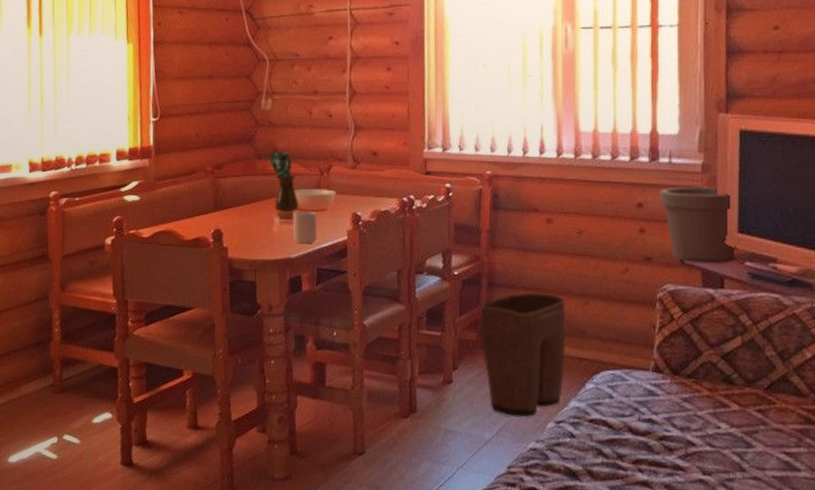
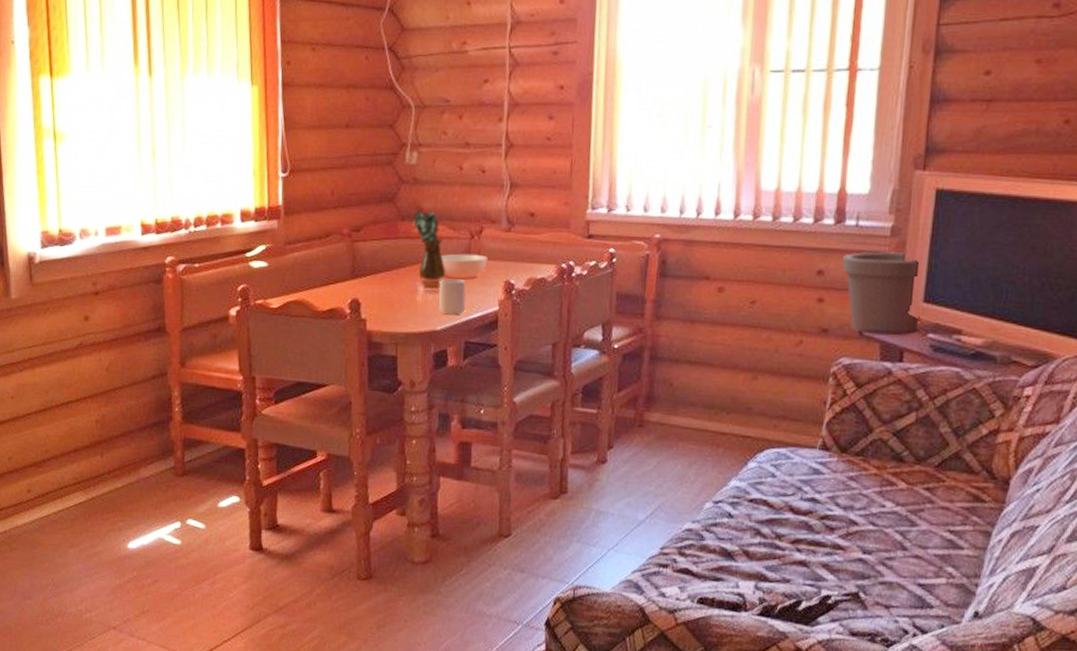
laundry basket: present [478,292,566,418] -> none [637,367,732,498]

